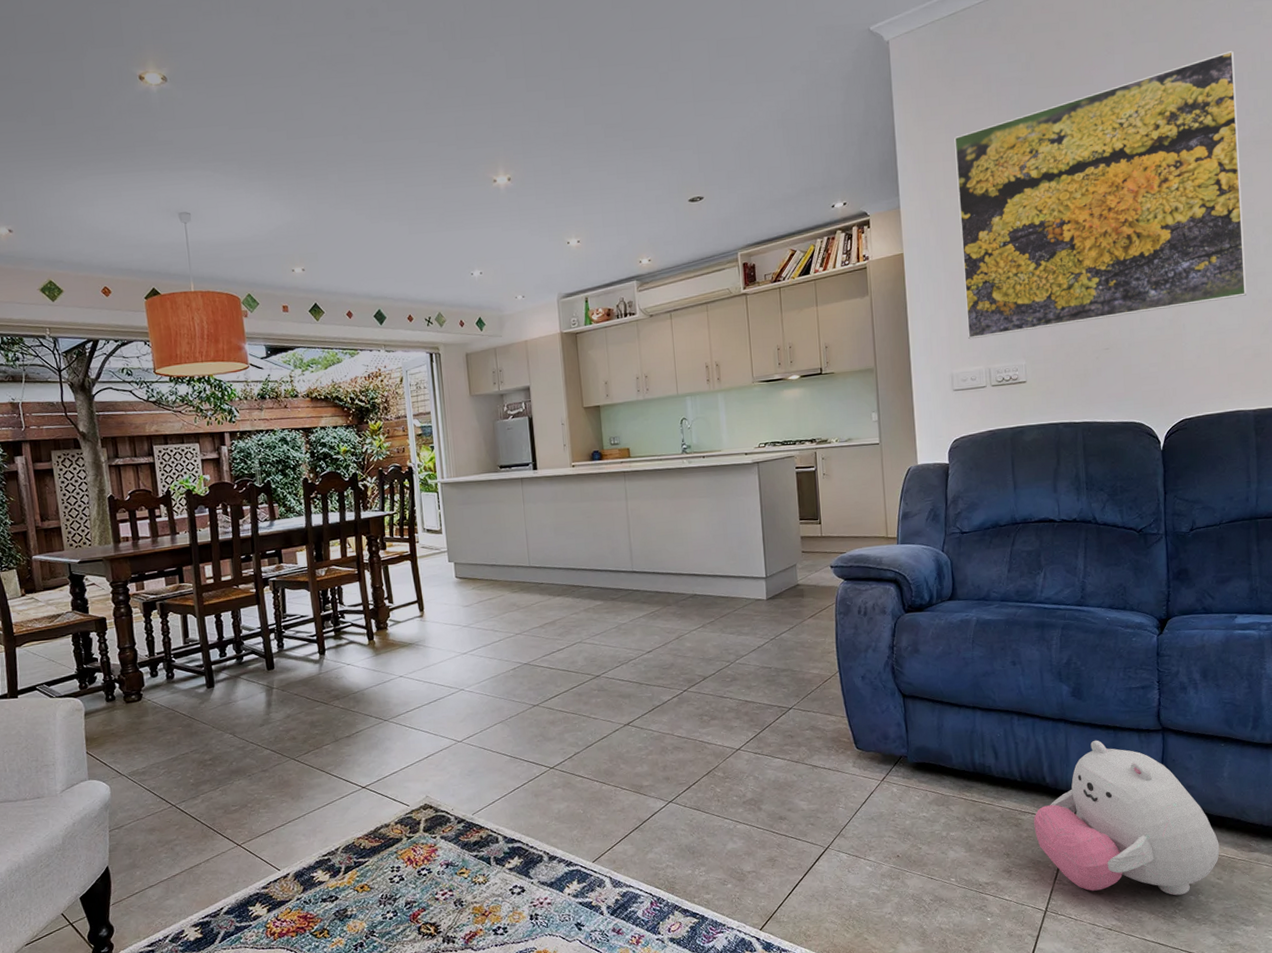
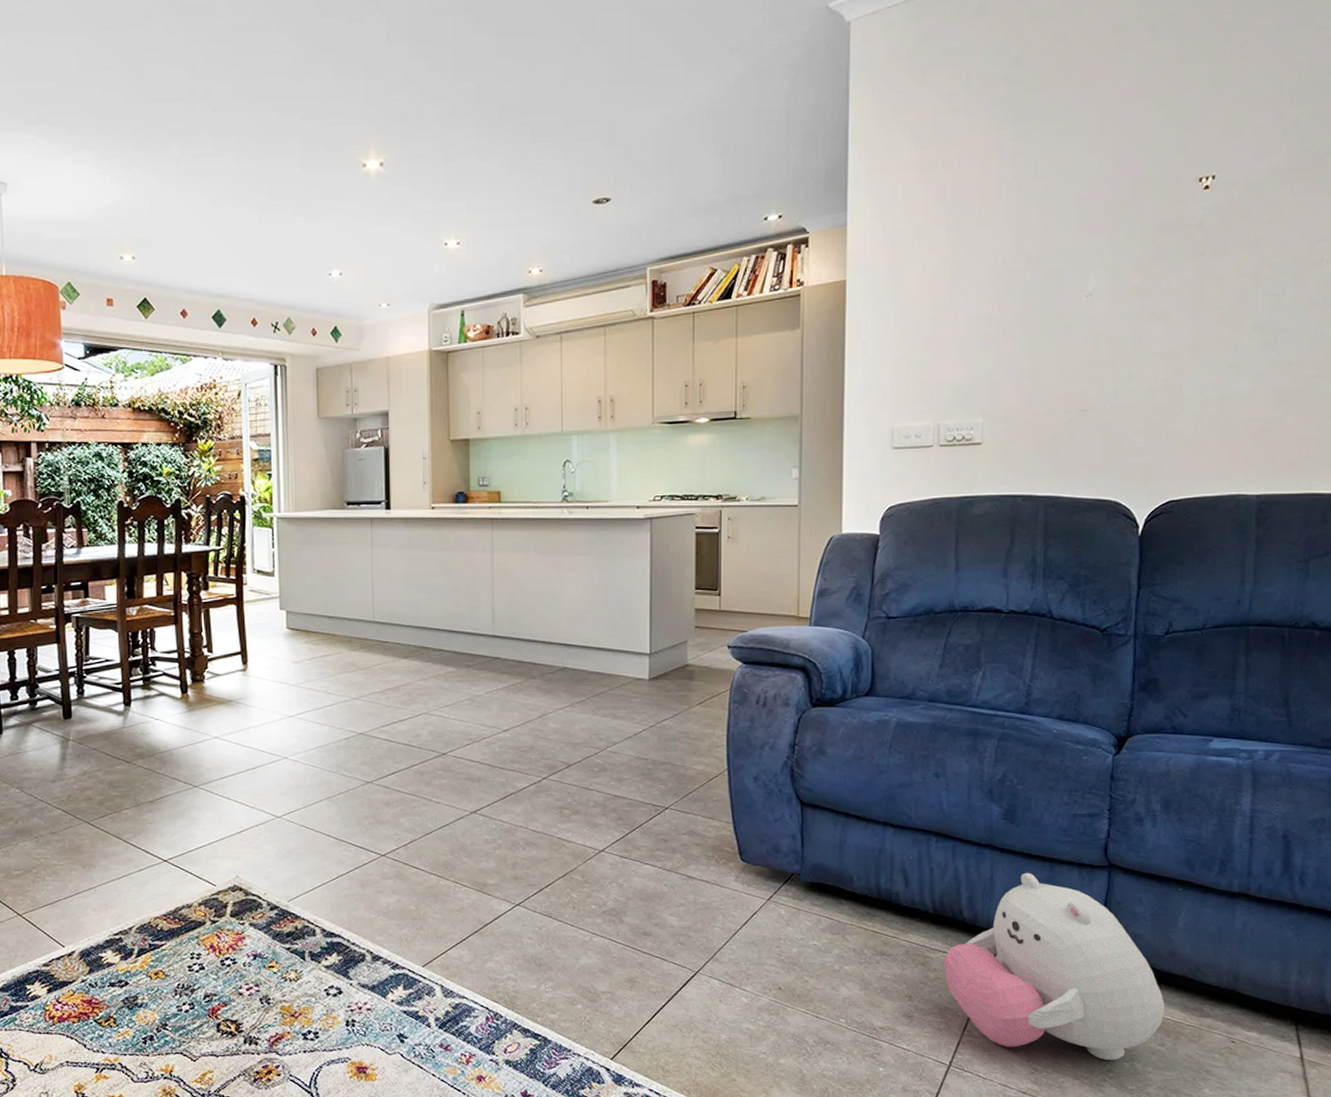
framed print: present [954,50,1246,340] -> none [915,55,1275,389]

